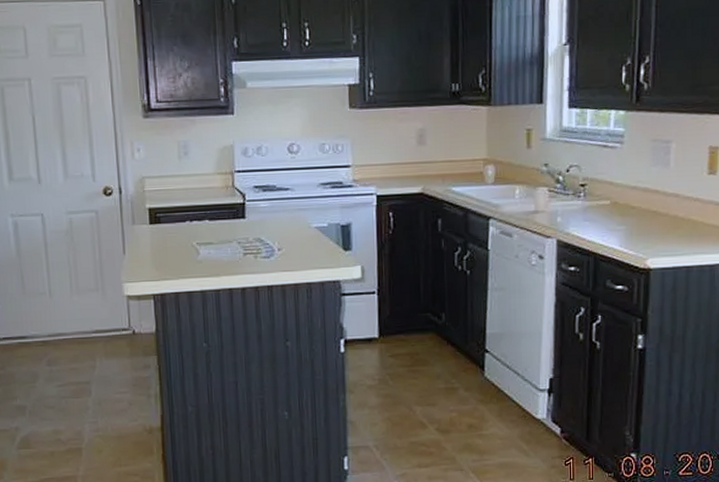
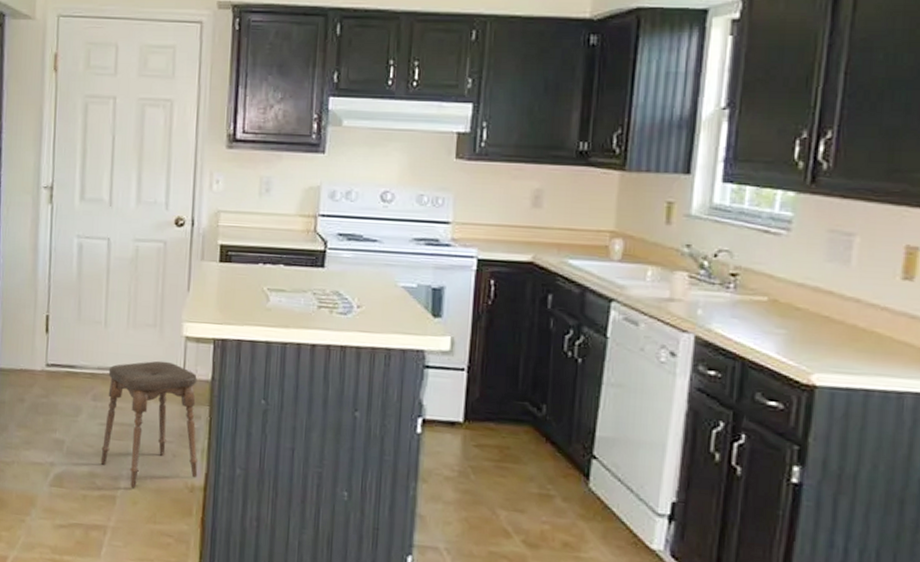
stool: none [59,320,154,439] -> present [100,360,199,488]

